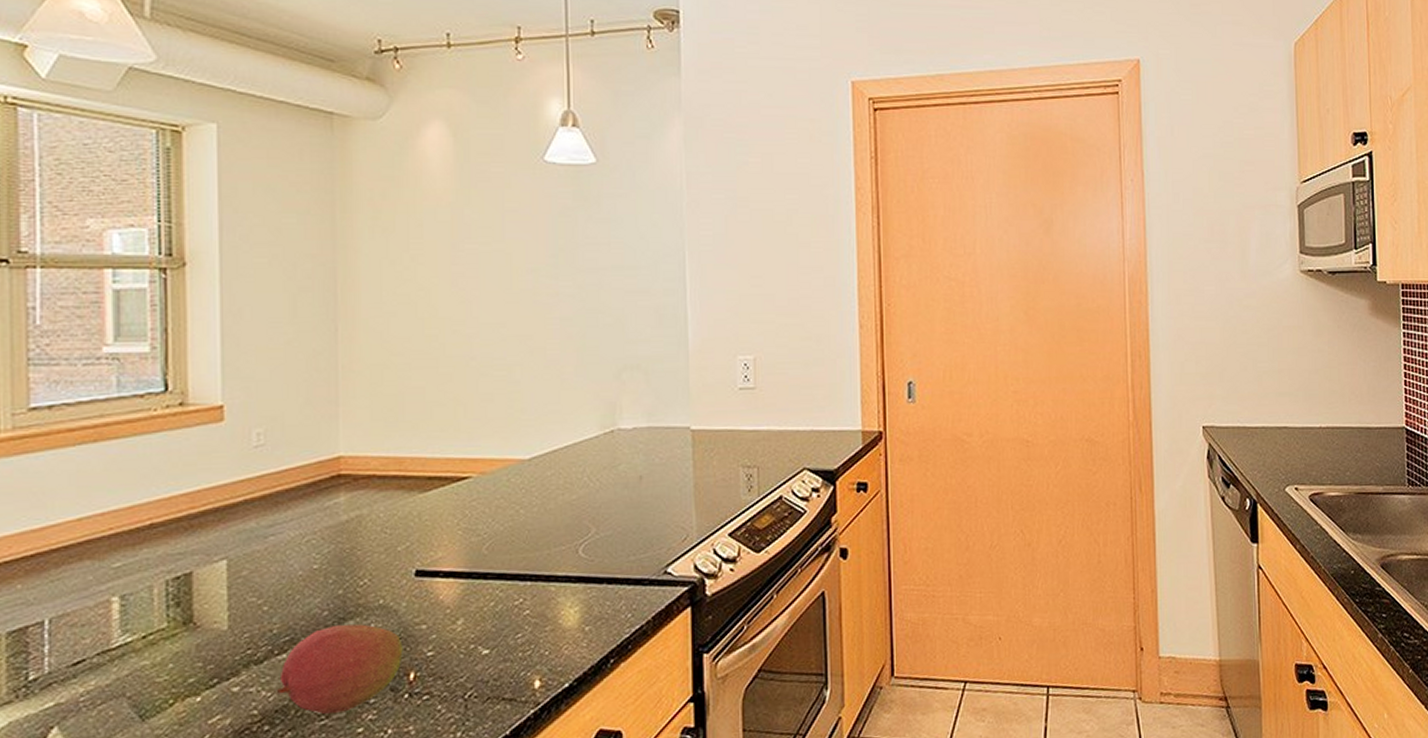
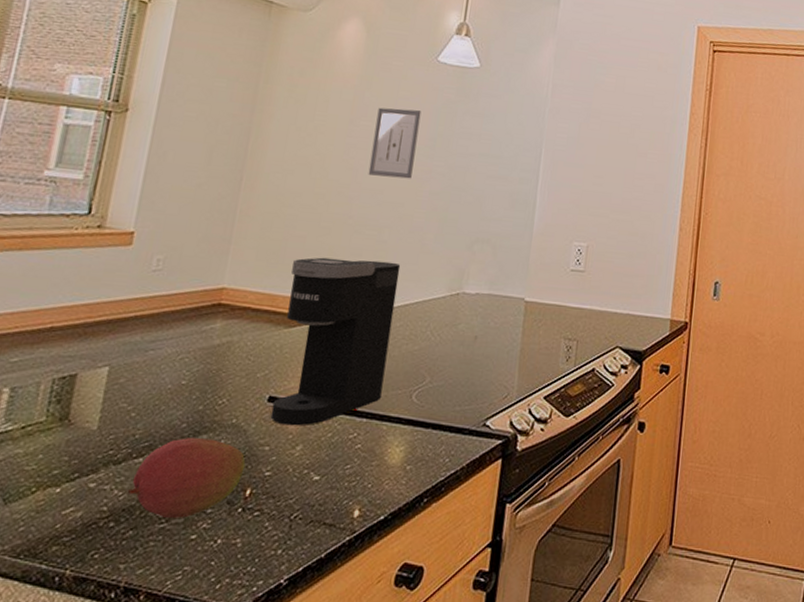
coffee maker: none [415,404,543,600] -> present [270,257,401,426]
wall art: none [483,224,536,307] -> present [368,107,422,179]

